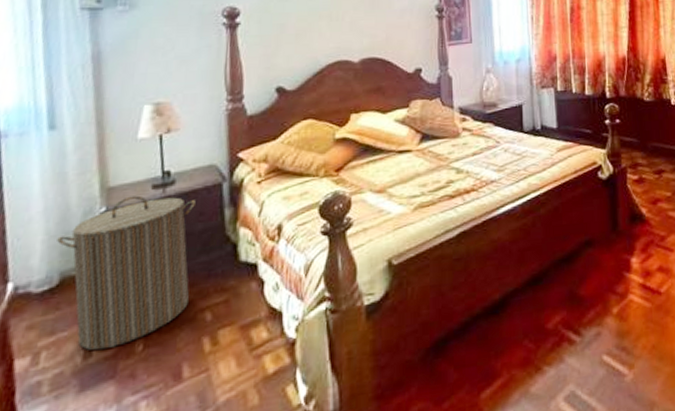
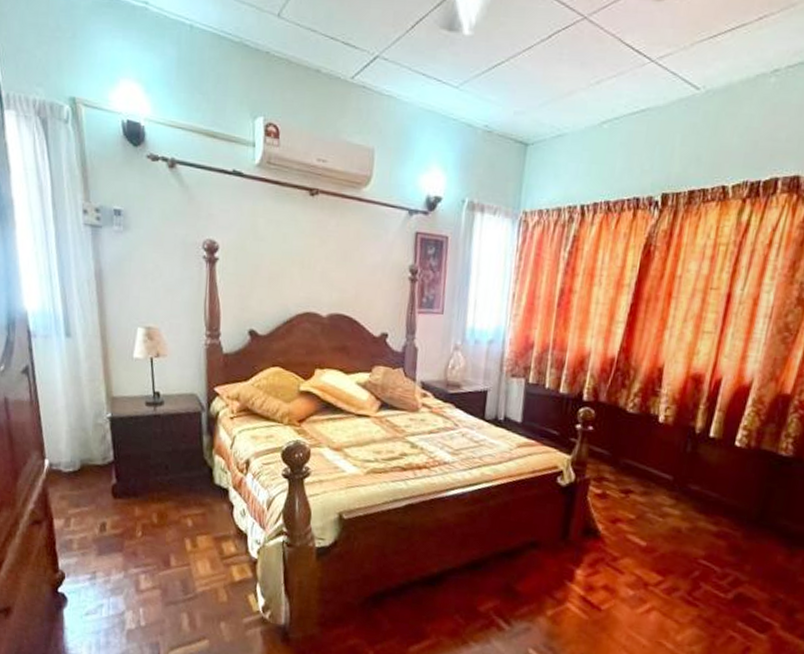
laundry hamper: present [57,195,196,351] -> none [77,408,180,529]

